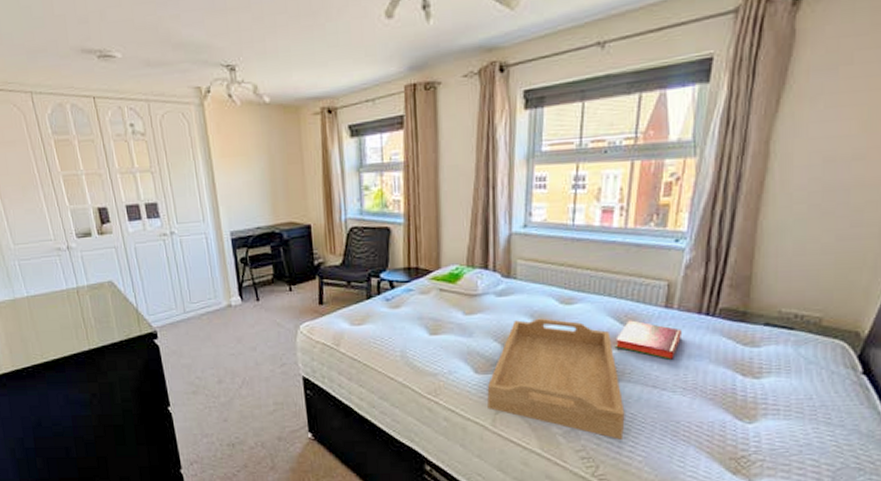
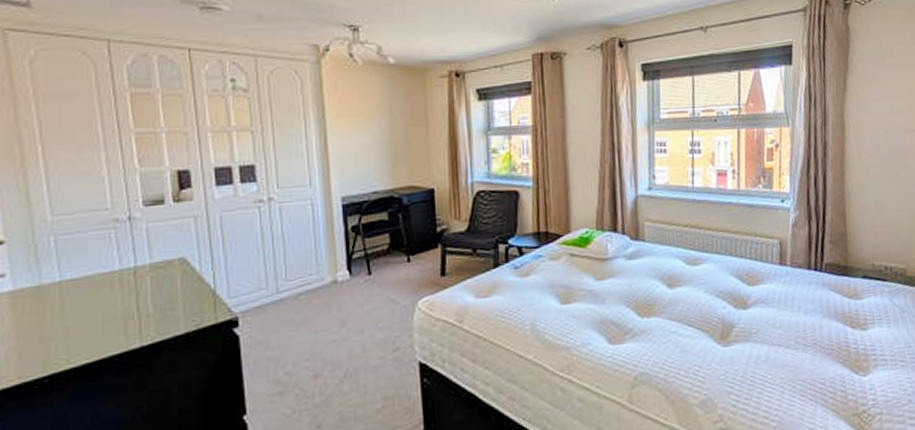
serving tray: present [487,318,625,440] -> none [621,280,757,406]
hardback book: present [616,320,683,360] -> none [740,278,798,317]

